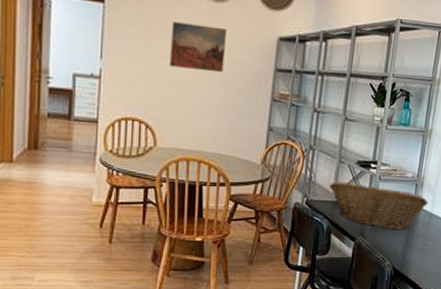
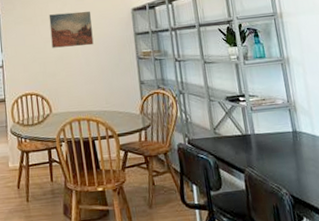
fruit basket: present [329,182,429,229] -> none [206,116,307,157]

